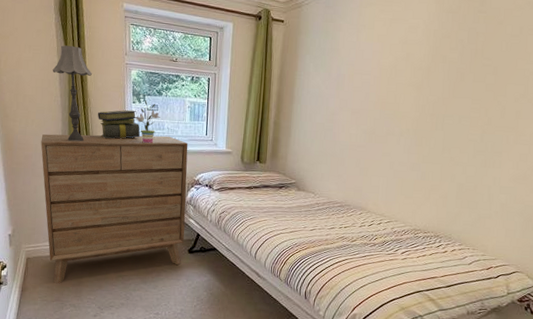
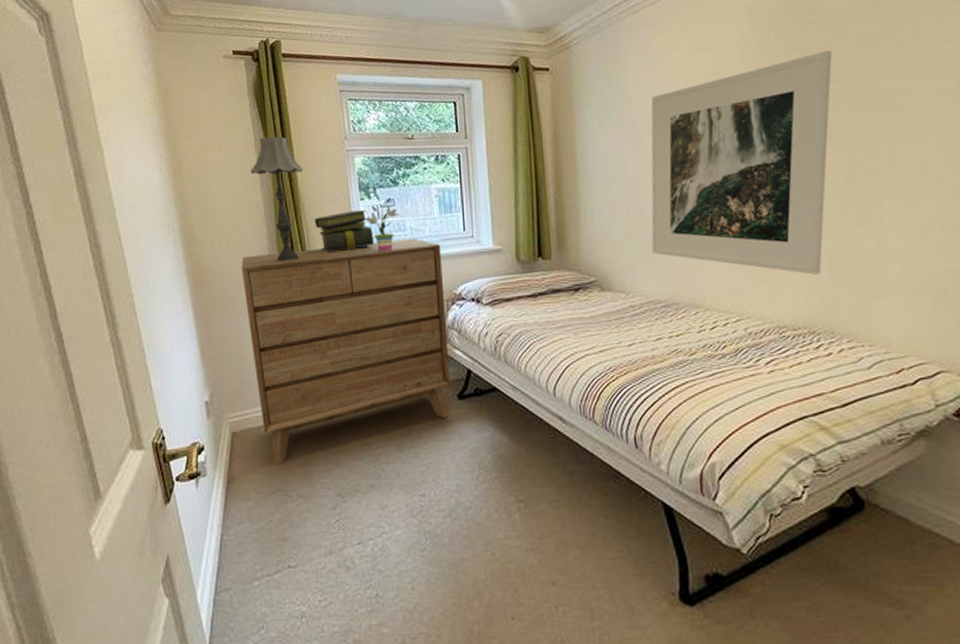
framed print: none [337,35,491,197] -> present [651,50,833,275]

